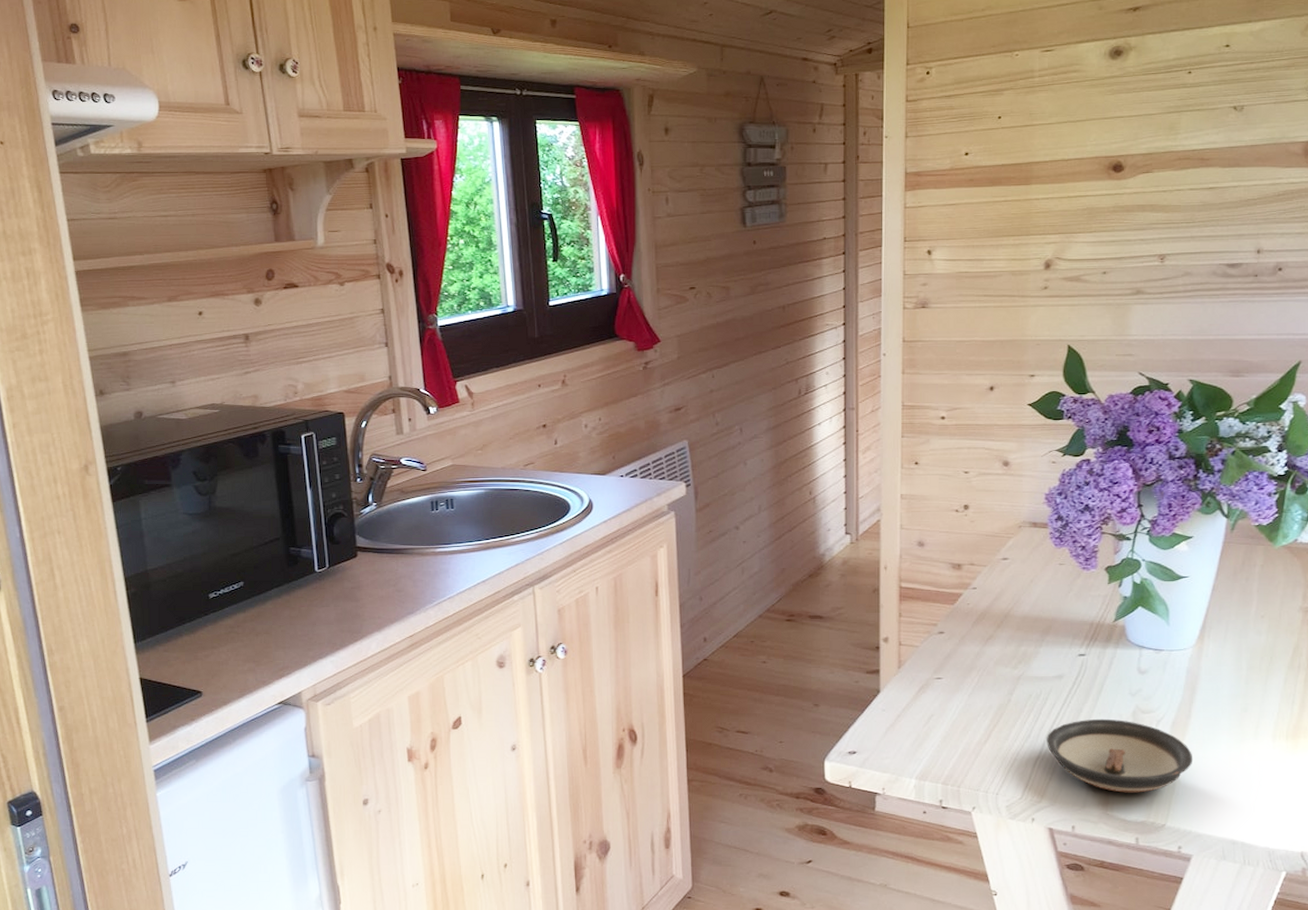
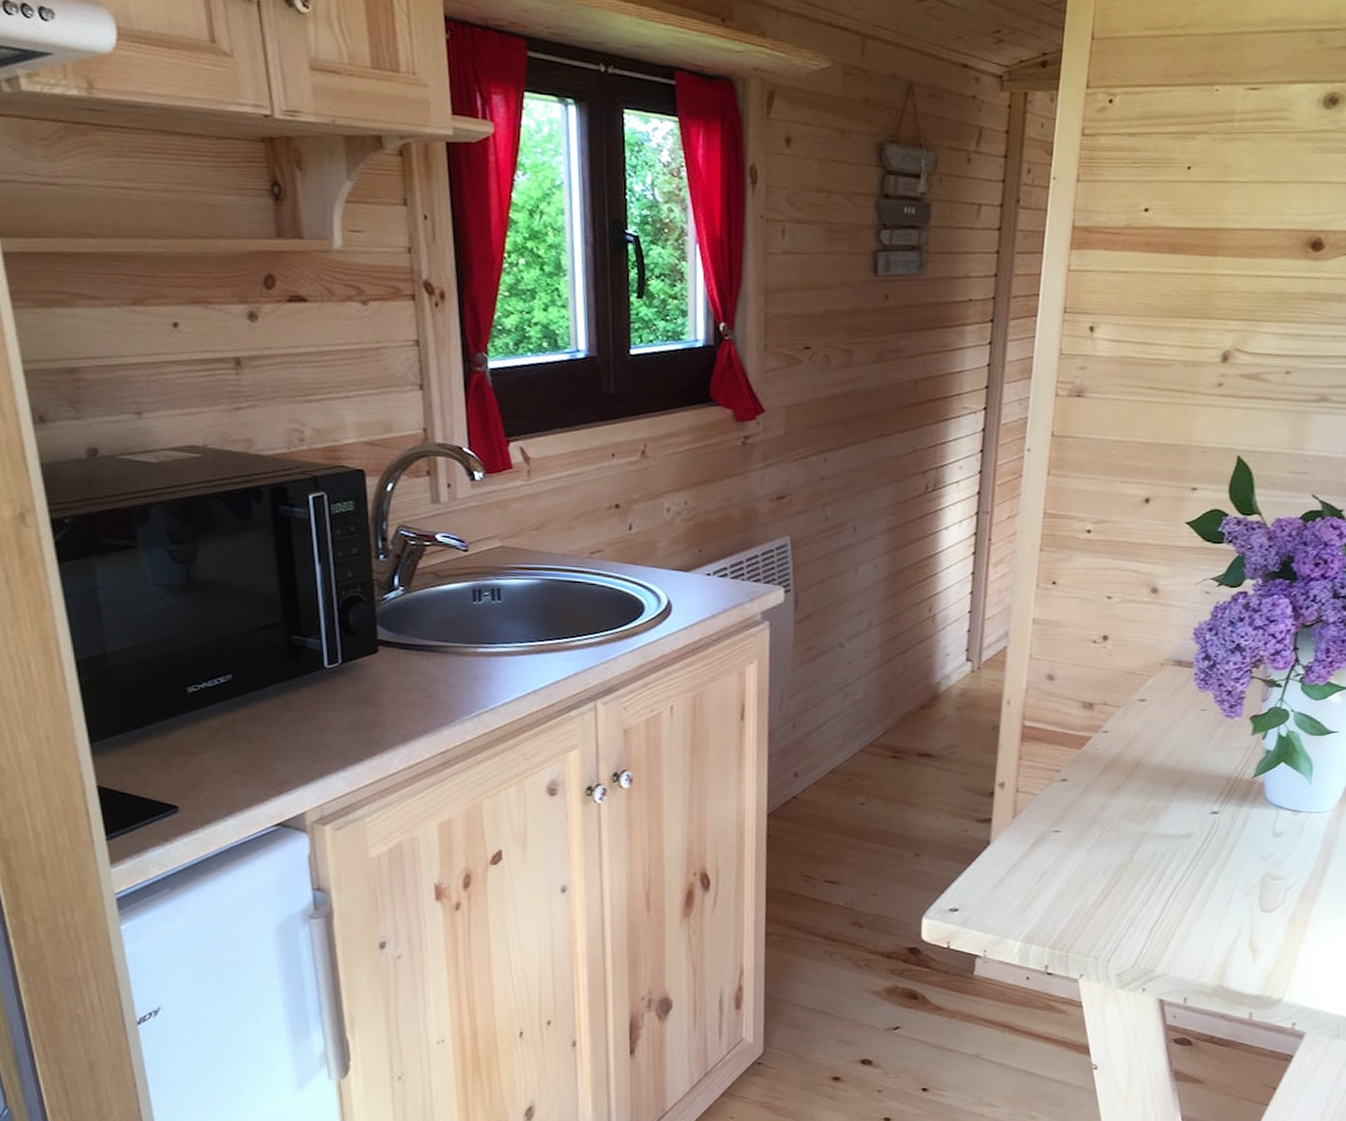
saucer: present [1047,718,1193,793] -> none [1166,883,1319,965]

